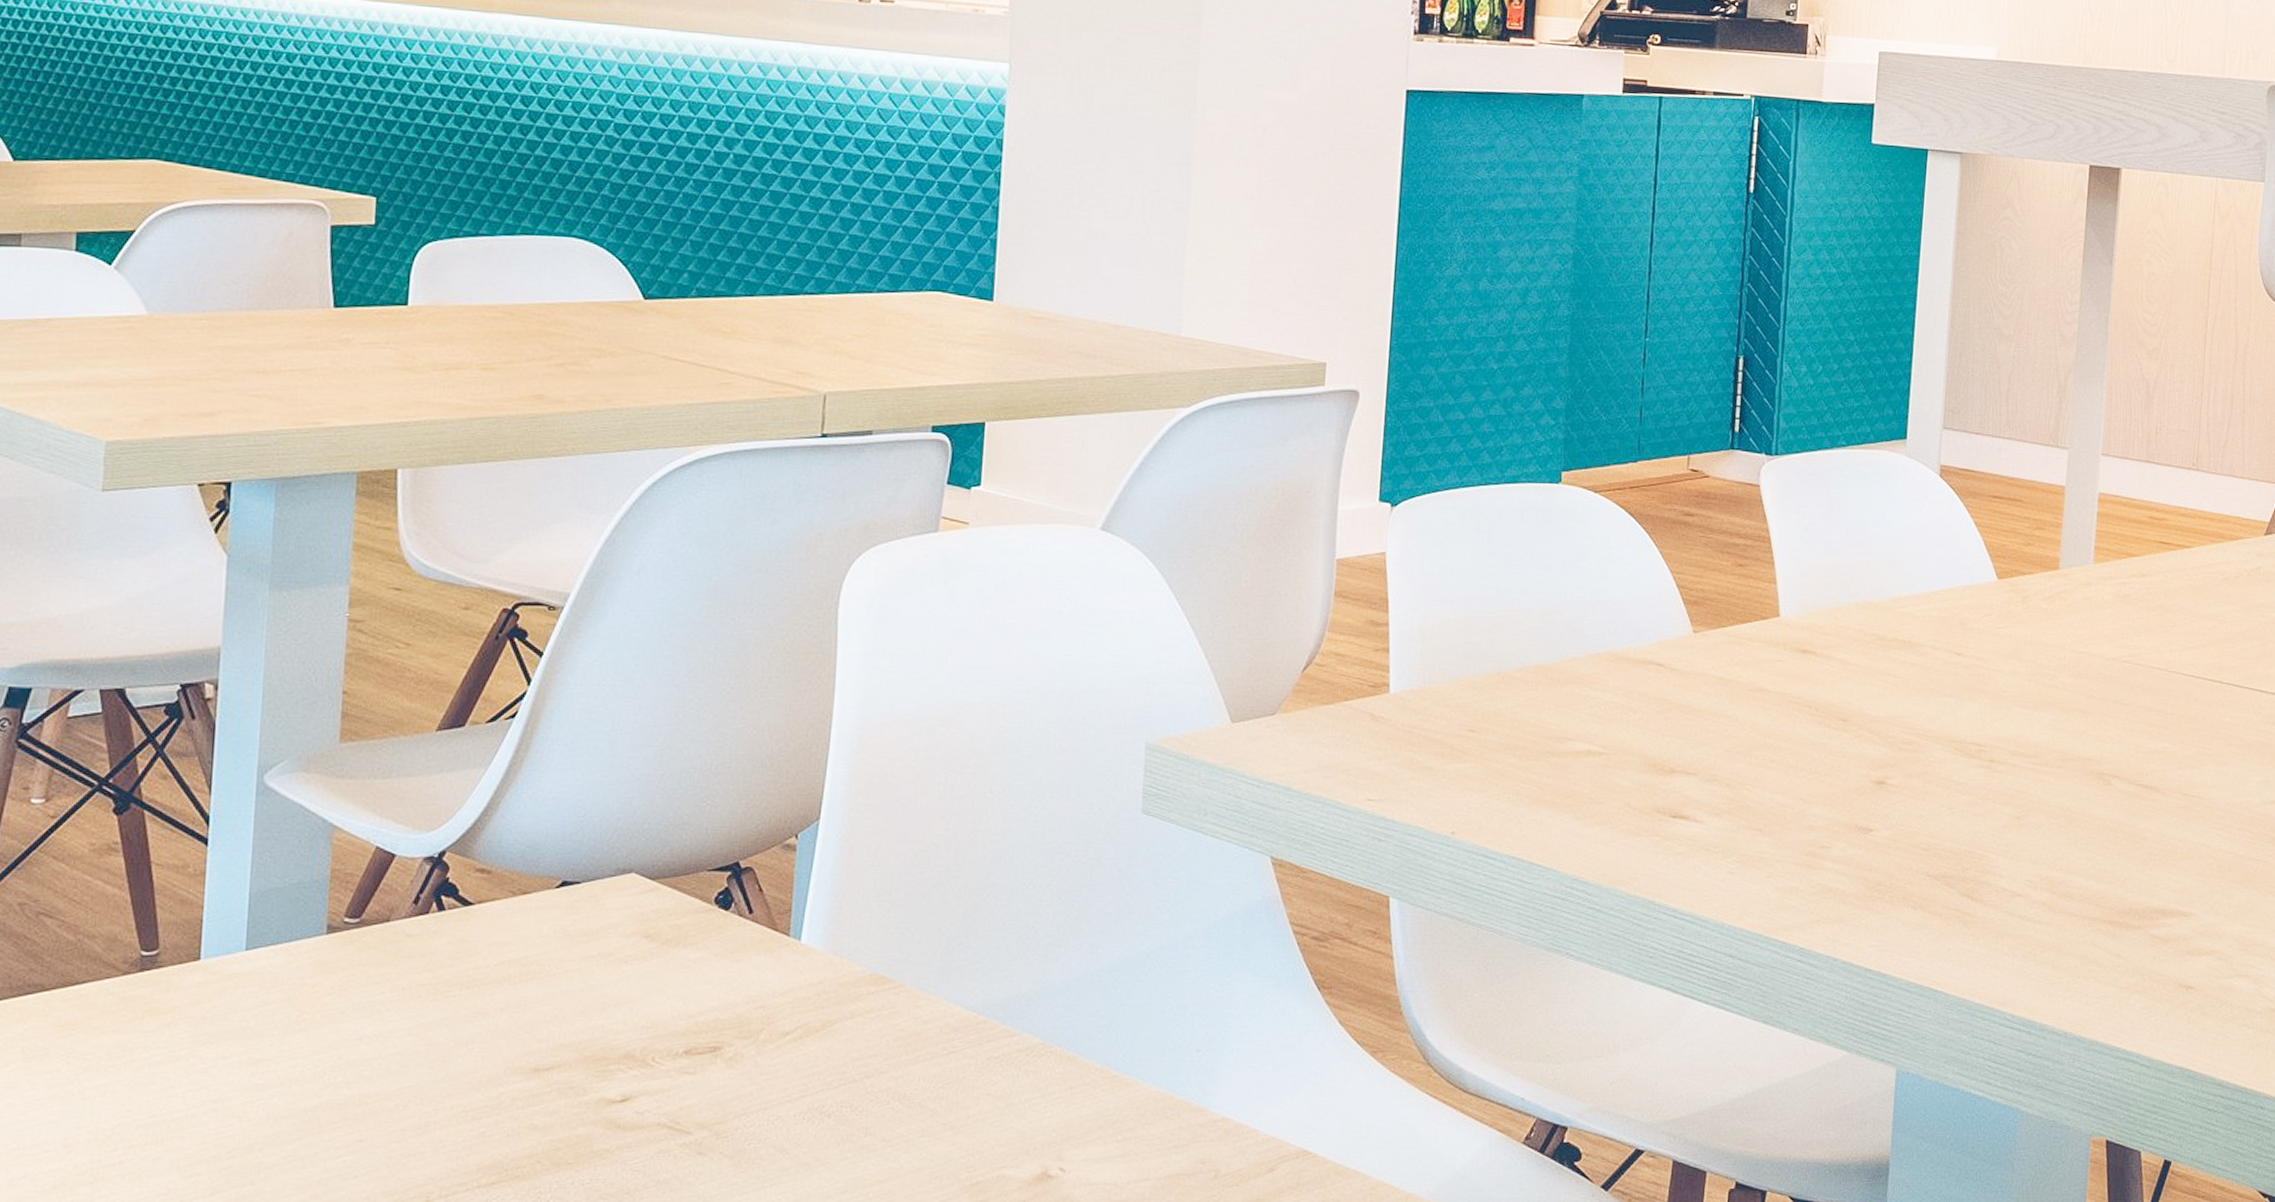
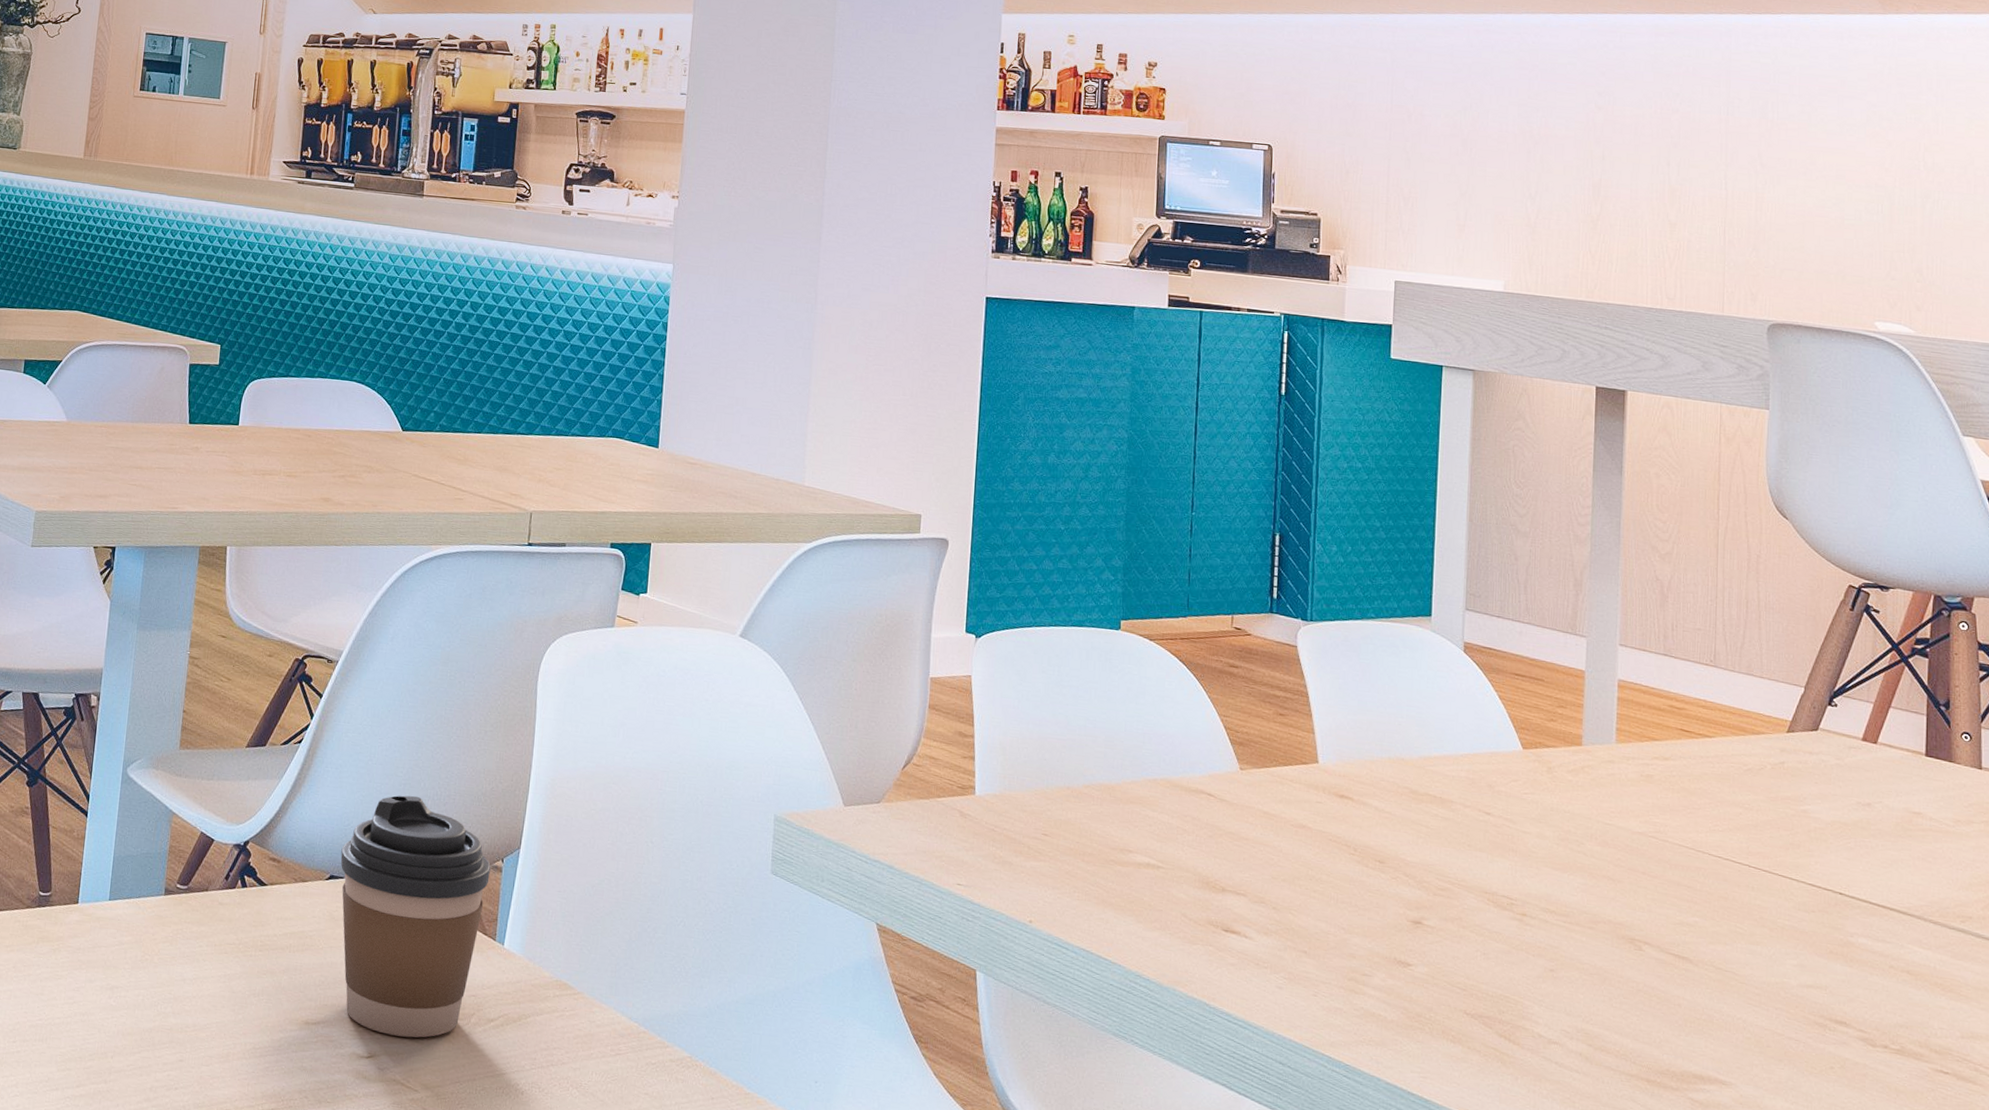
coffee cup: none [576,770,781,1070] -> present [340,795,491,1038]

